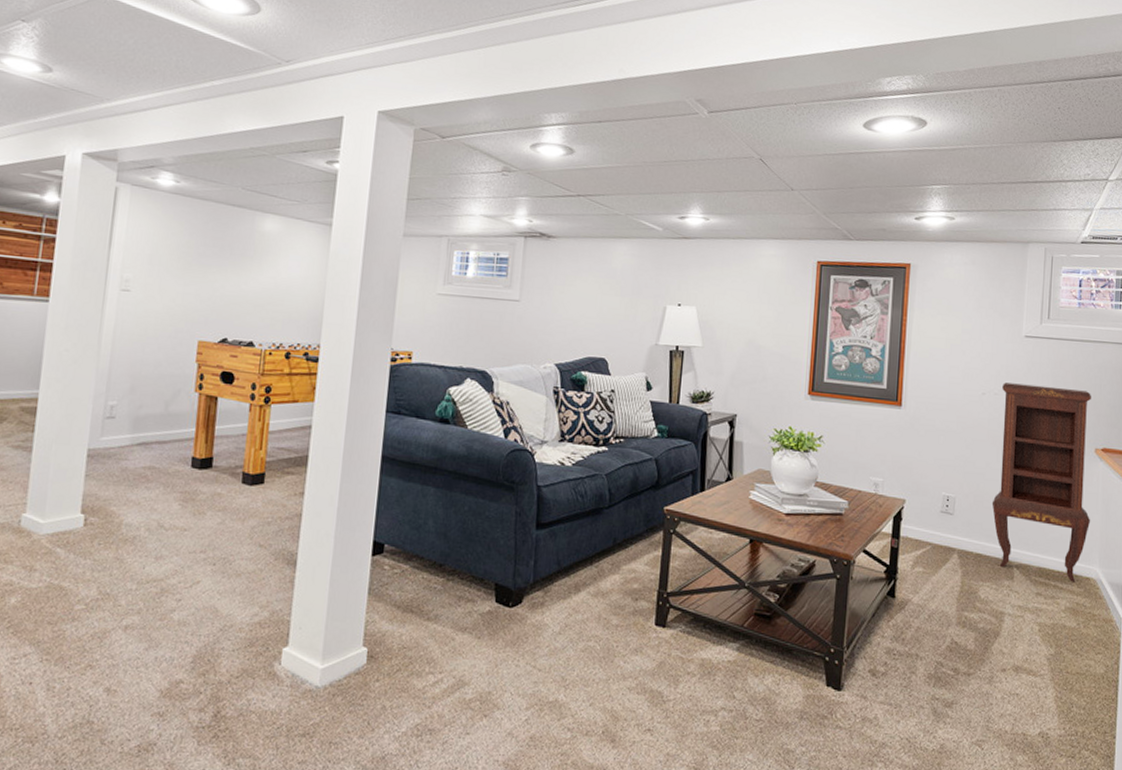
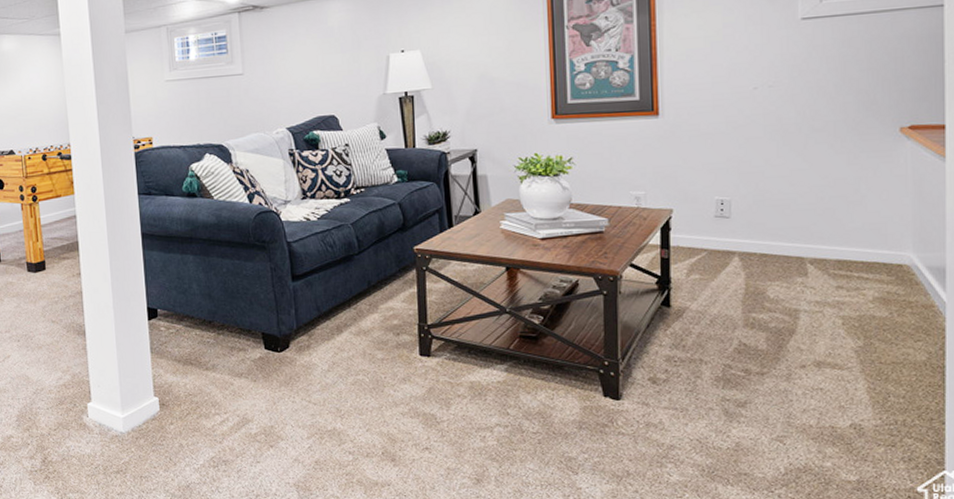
cabinet: present [992,382,1091,582] -> none [775,66,900,271]

